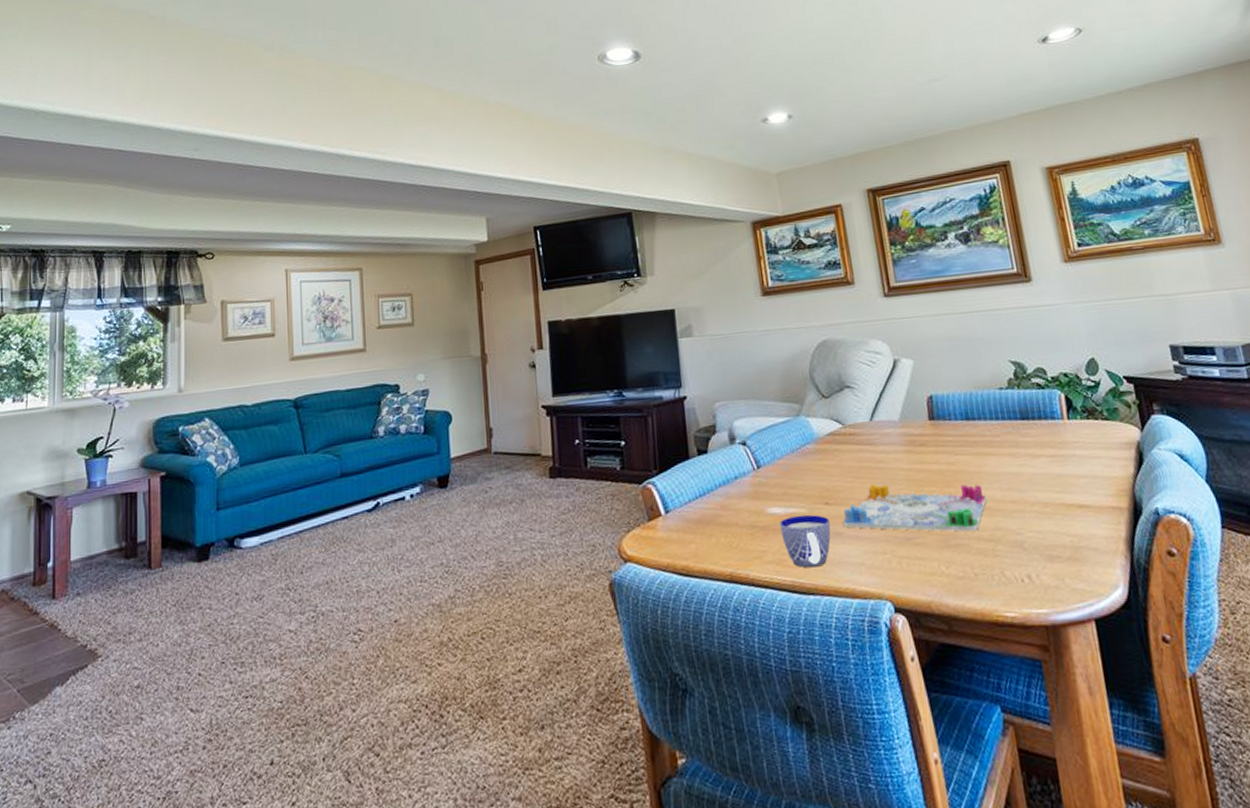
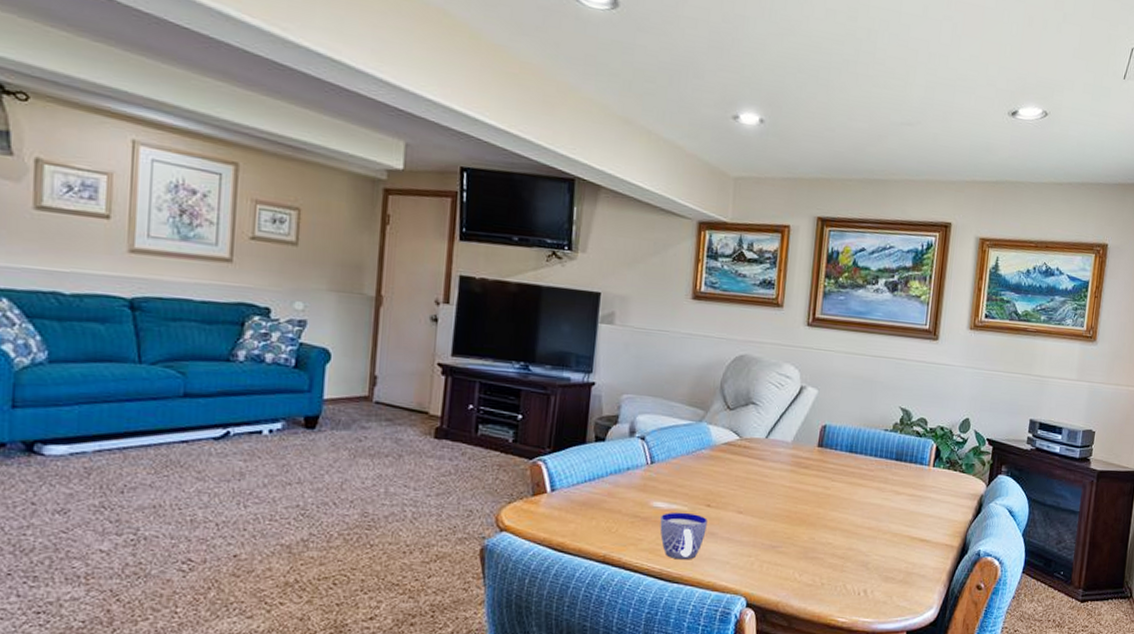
board game: present [843,484,988,532] -> none [719,494,849,548]

